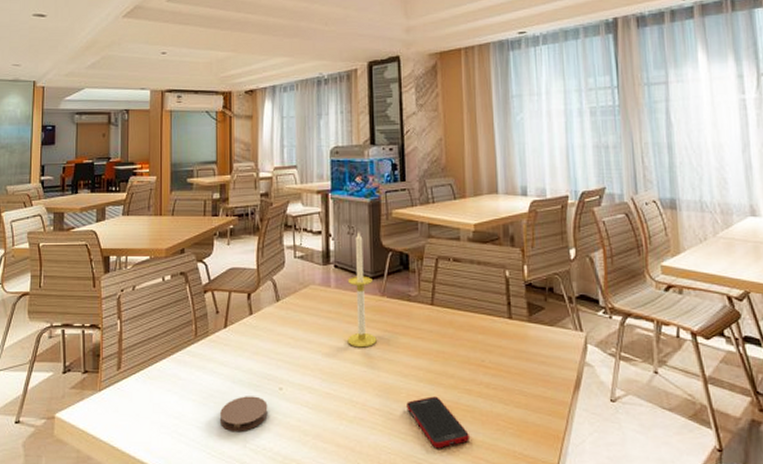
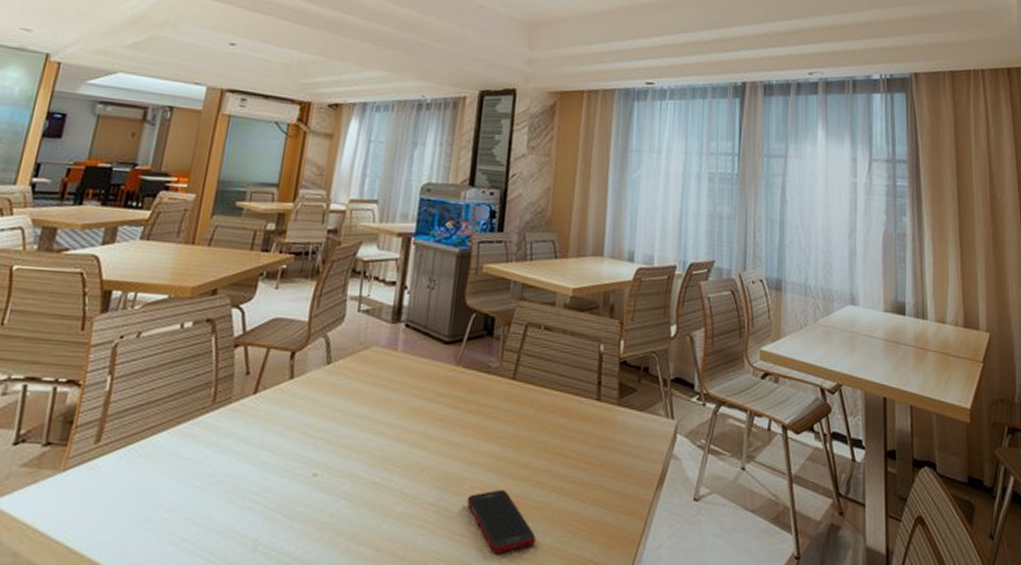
coaster: present [219,396,268,431] -> none [226,483,295,530]
candle: present [347,231,377,348] -> none [407,285,449,427]

